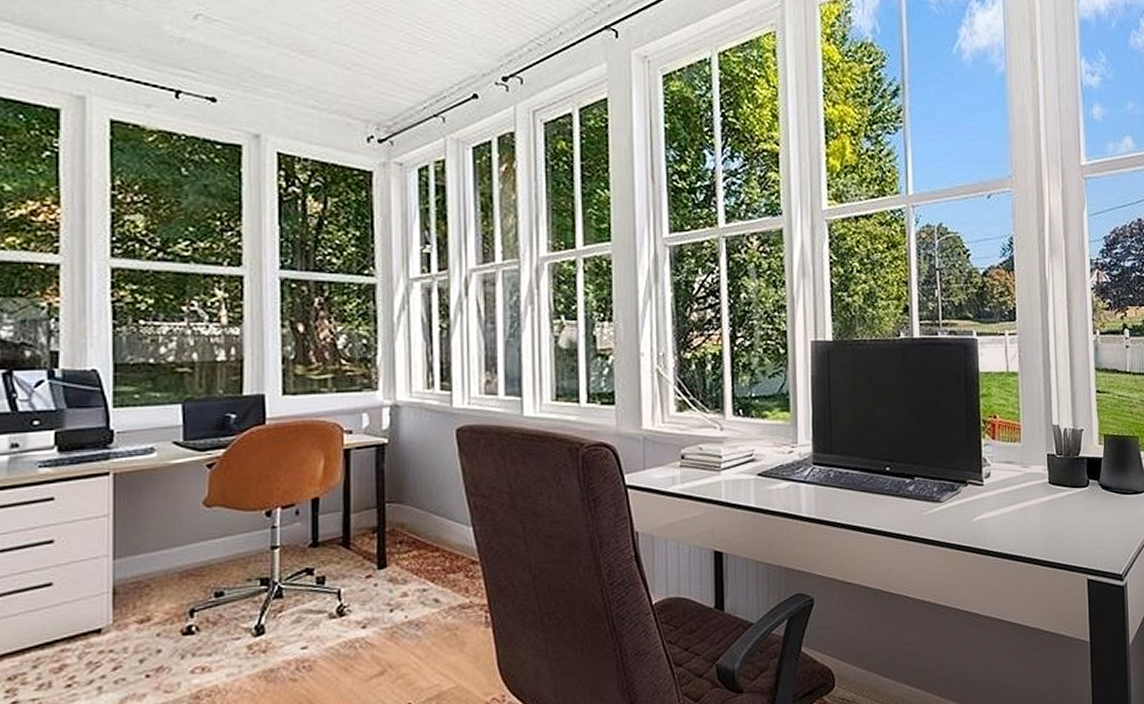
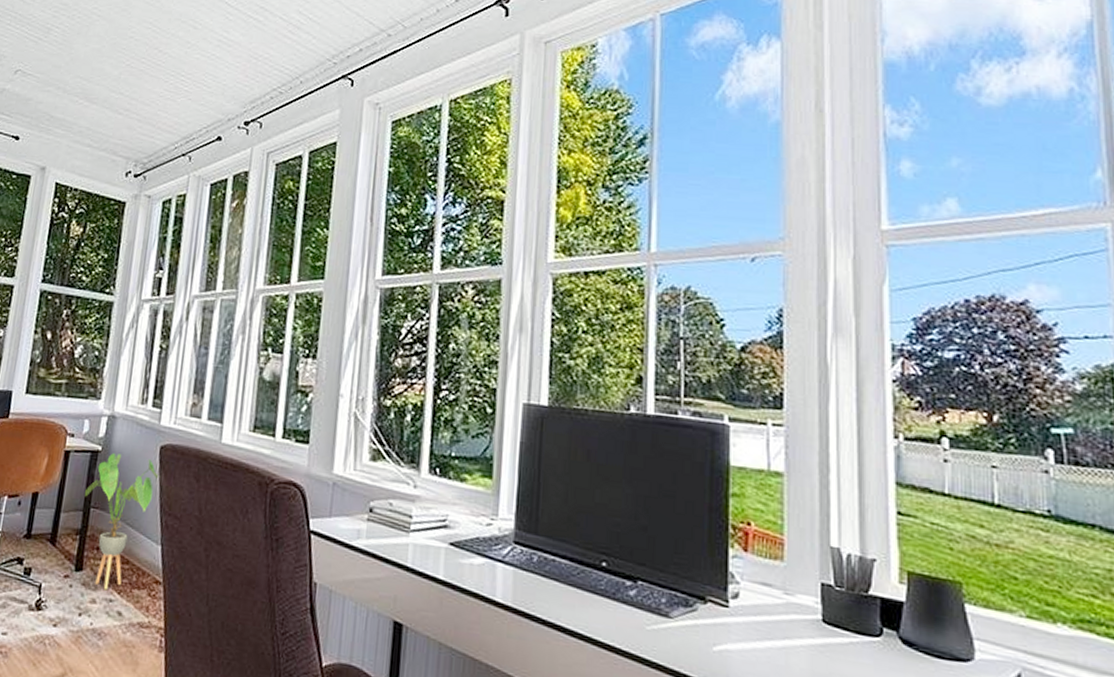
house plant: none [376,443,461,582] -> present [85,453,161,591]

